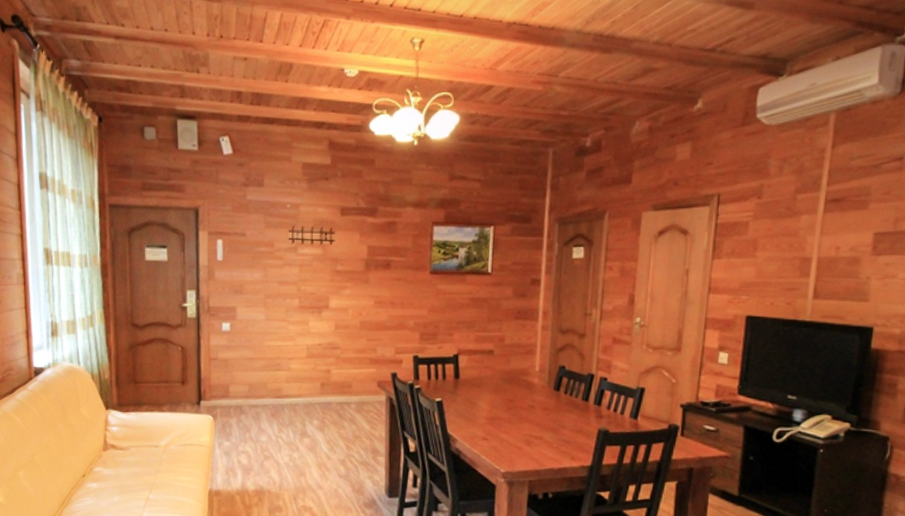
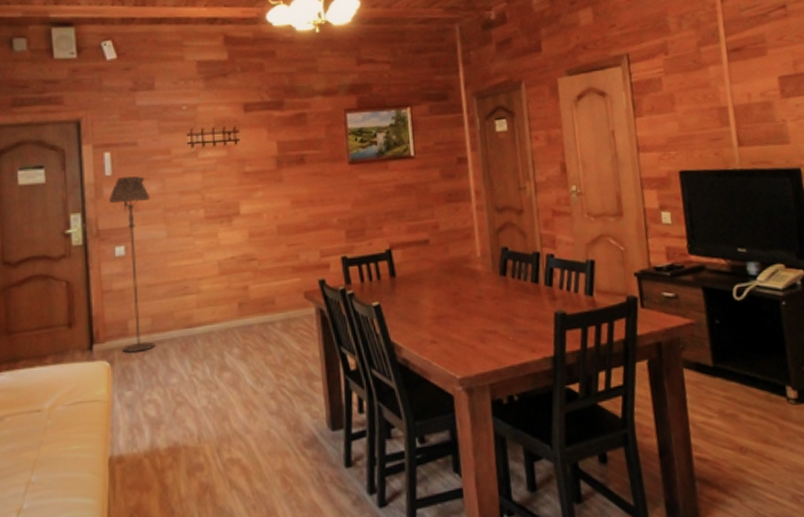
floor lamp: none [219,263,254,412] -> present [108,176,156,354]

